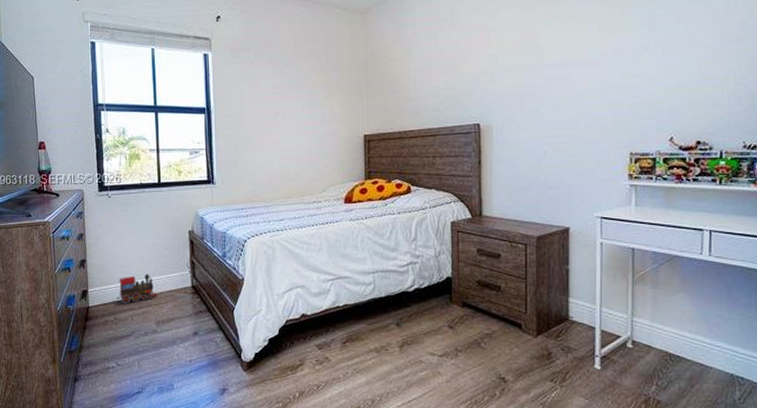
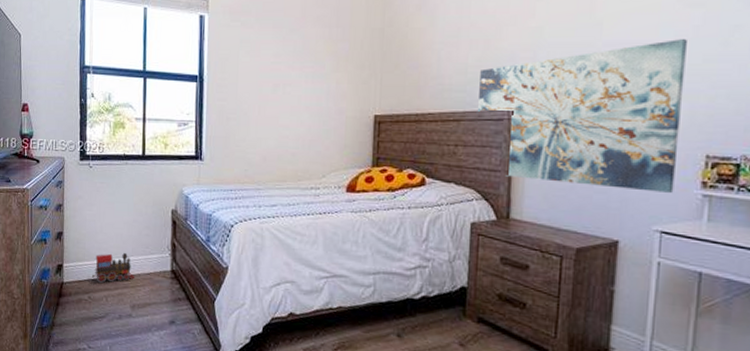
wall art: none [449,60,609,185] -> present [477,39,687,193]

